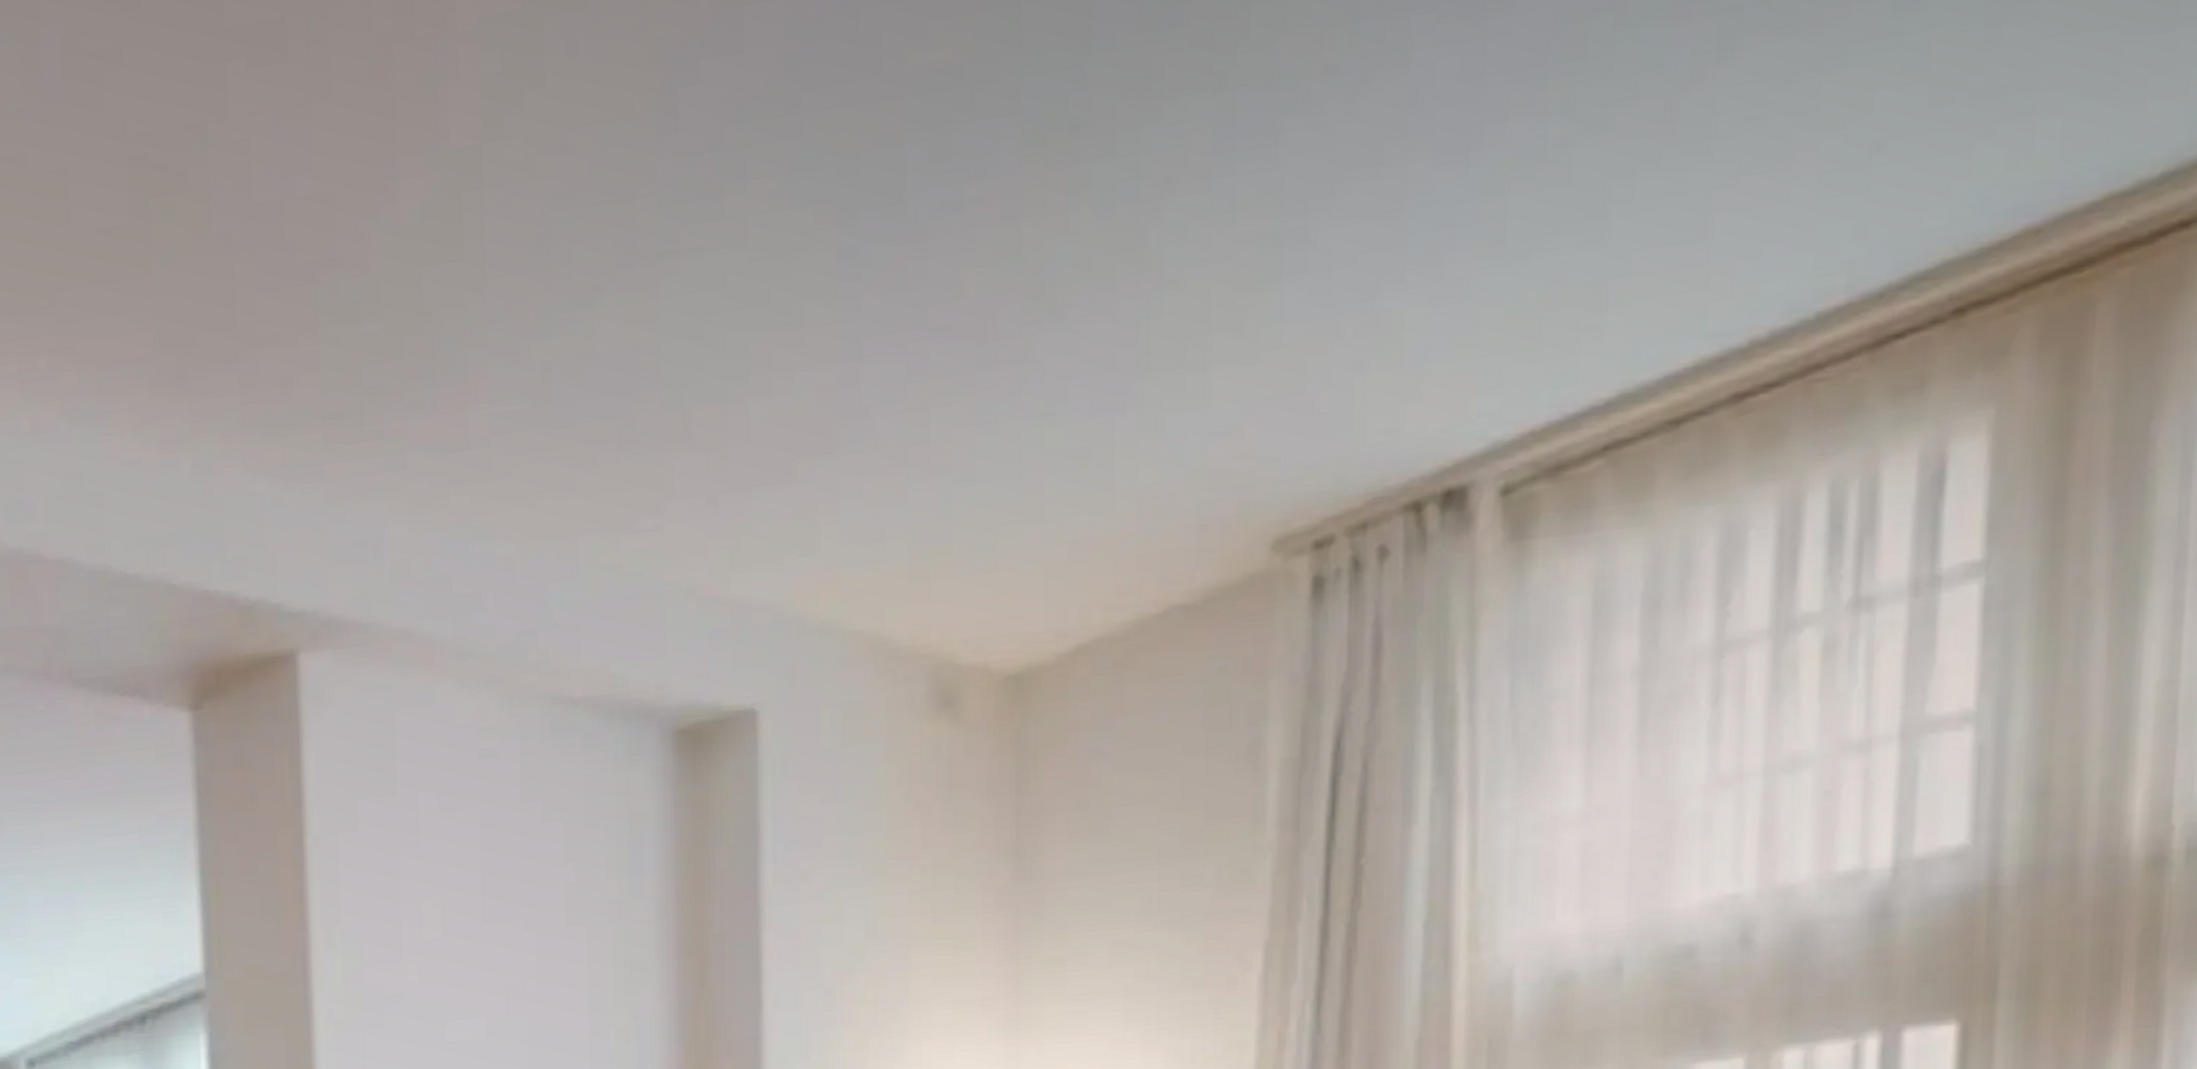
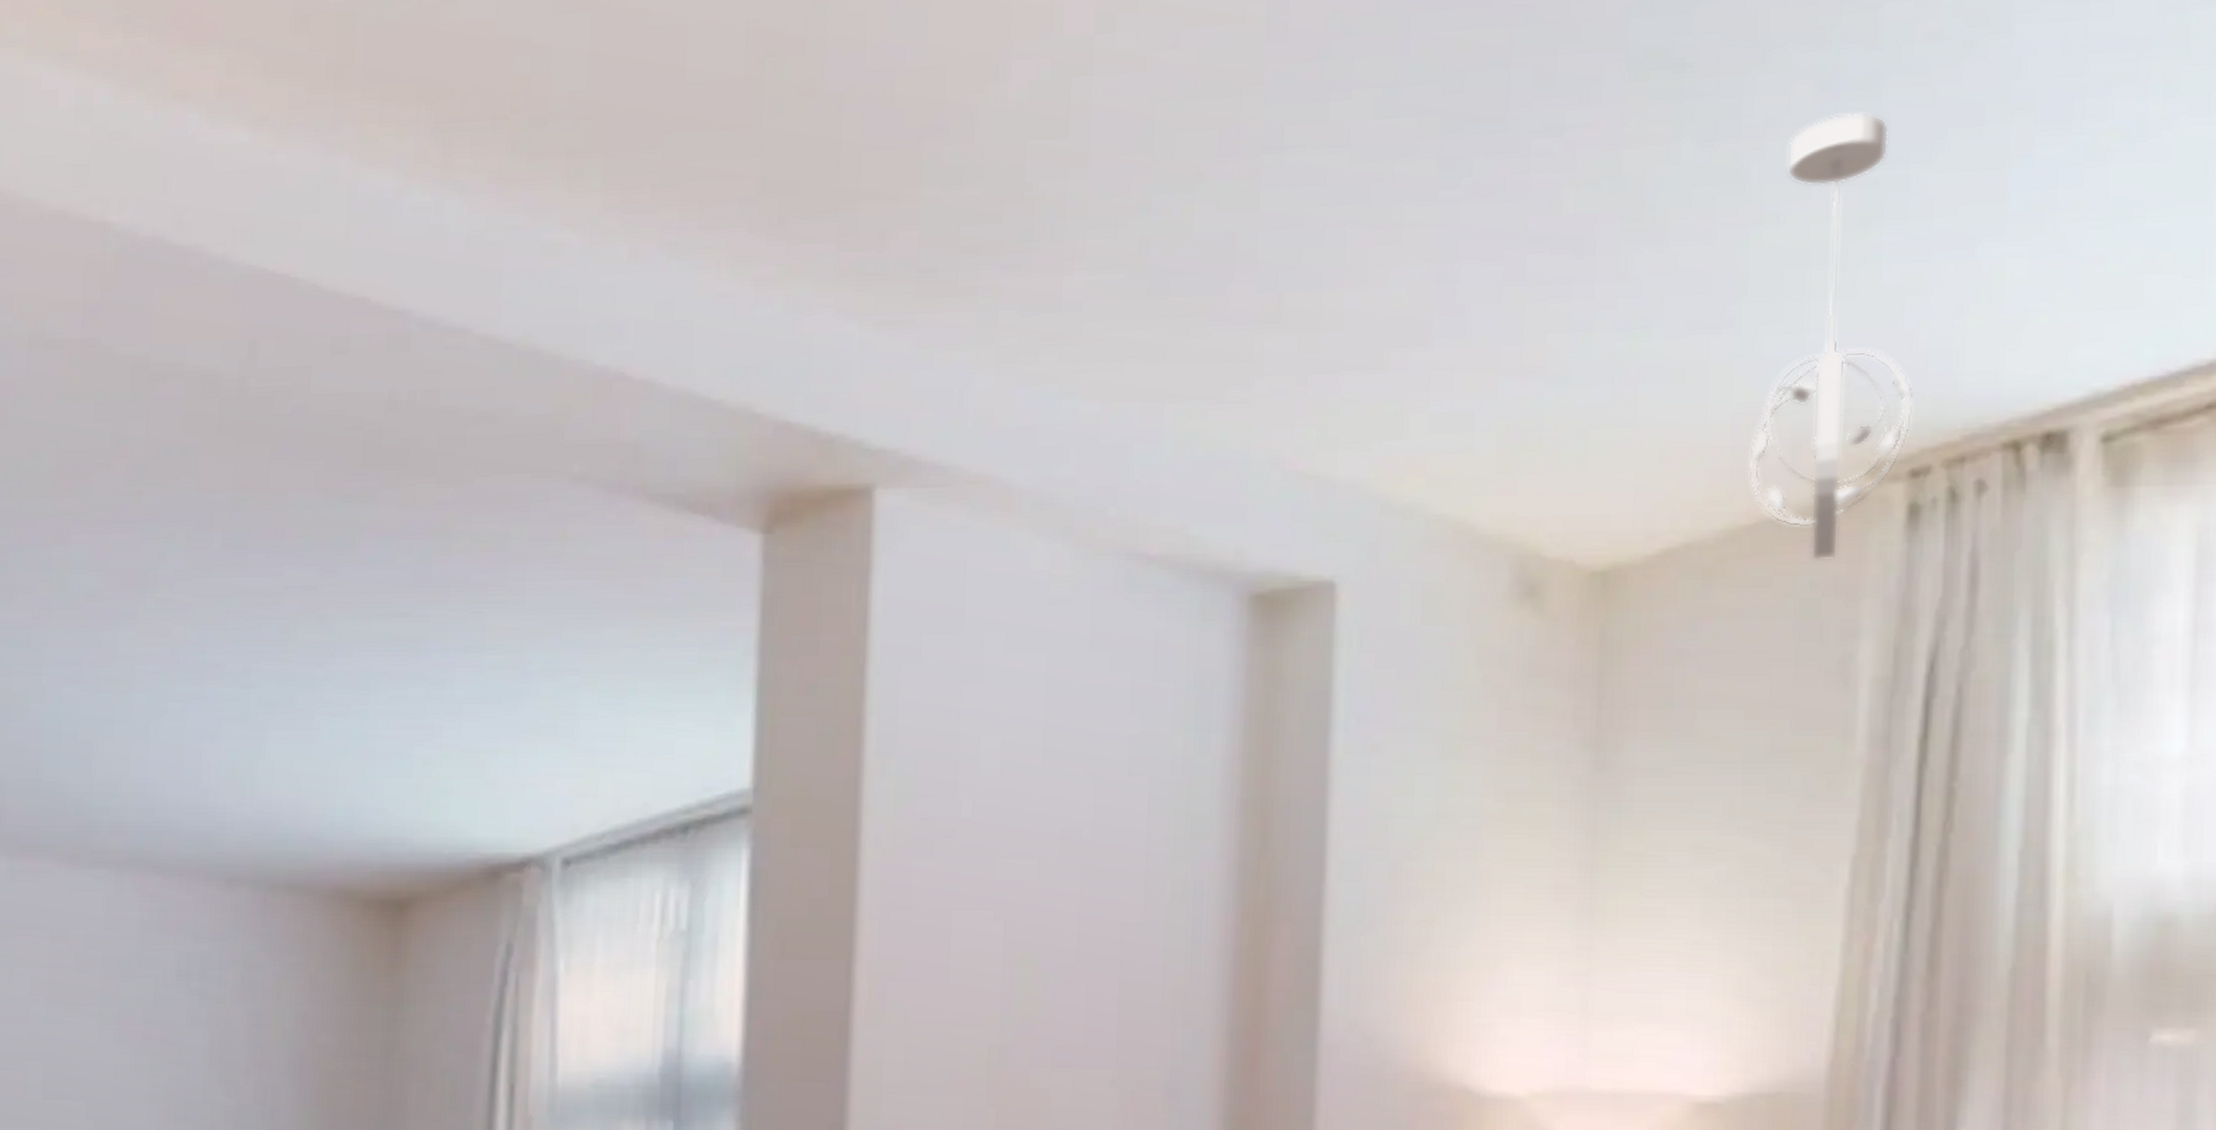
pendant light: none [1156,161,1317,644] -> present [1749,113,1914,560]

